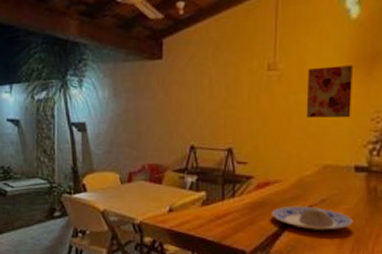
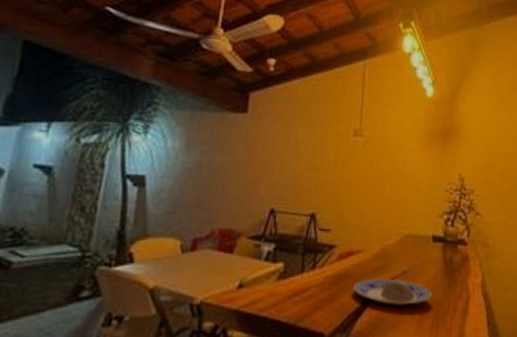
wall art: present [306,65,353,118] -> none [388,137,429,188]

